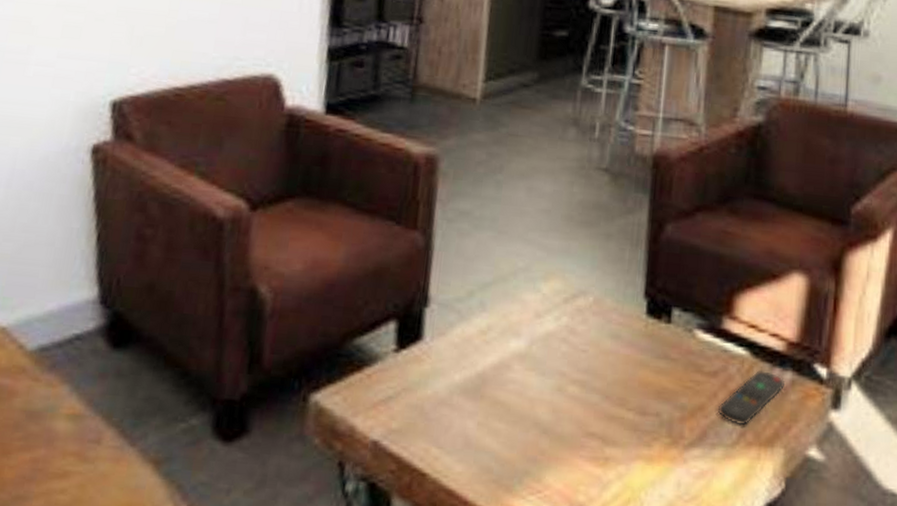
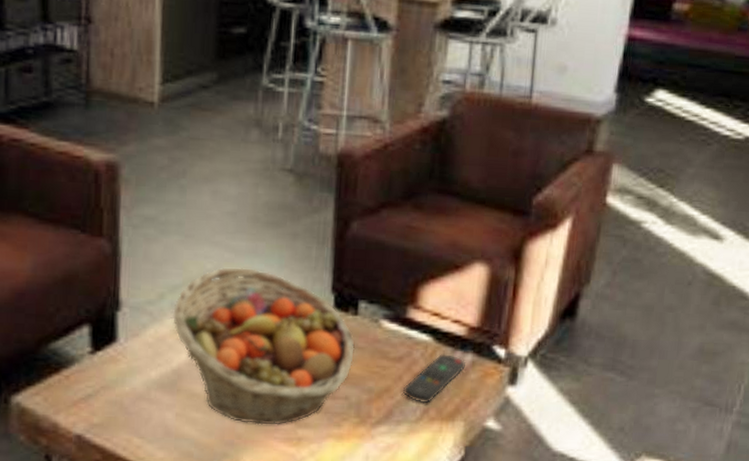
fruit basket: none [480,266,668,442] -> present [173,267,356,425]

